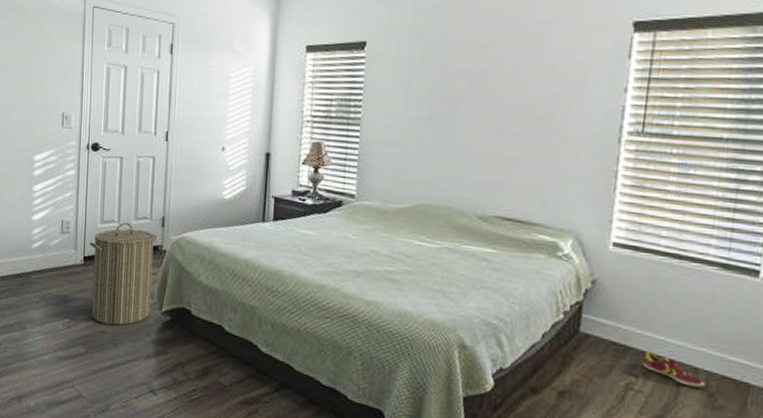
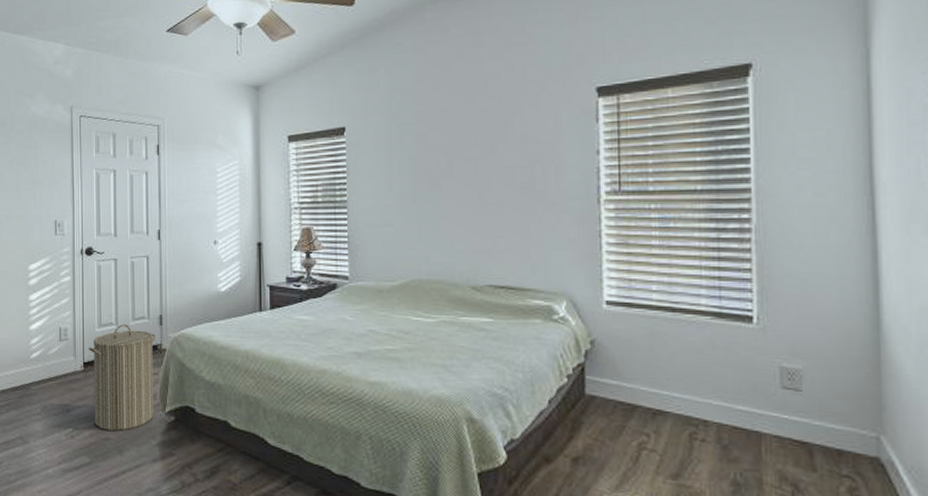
shoe: present [643,349,706,388] -> none [652,406,717,441]

